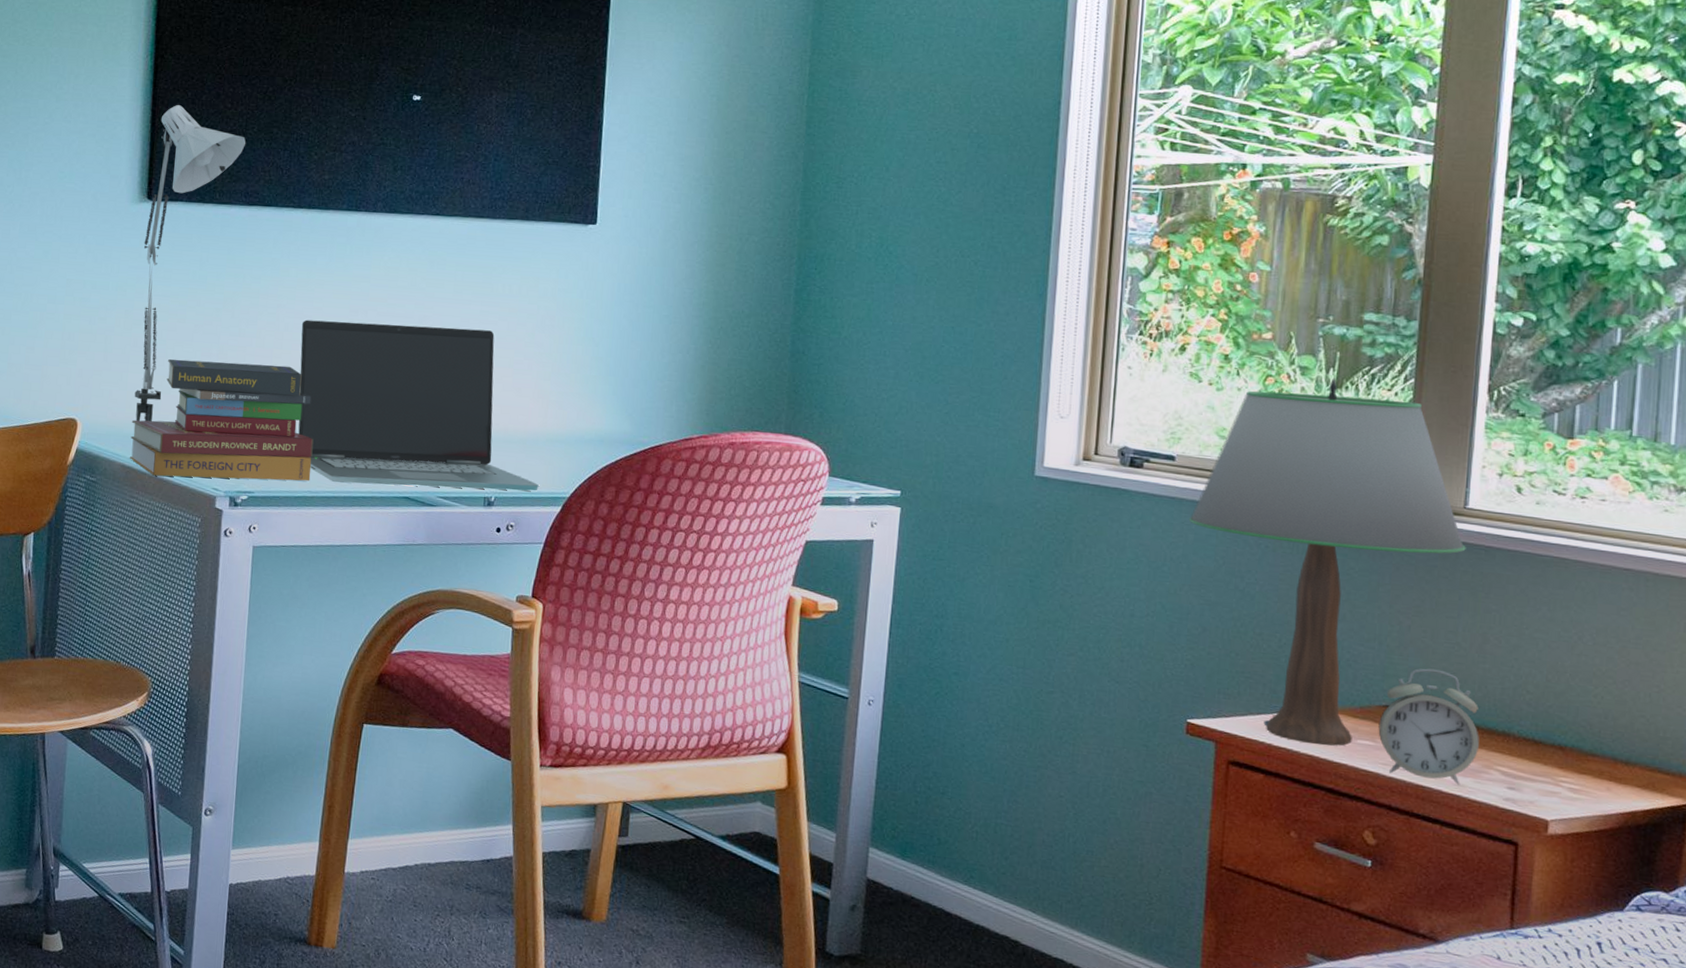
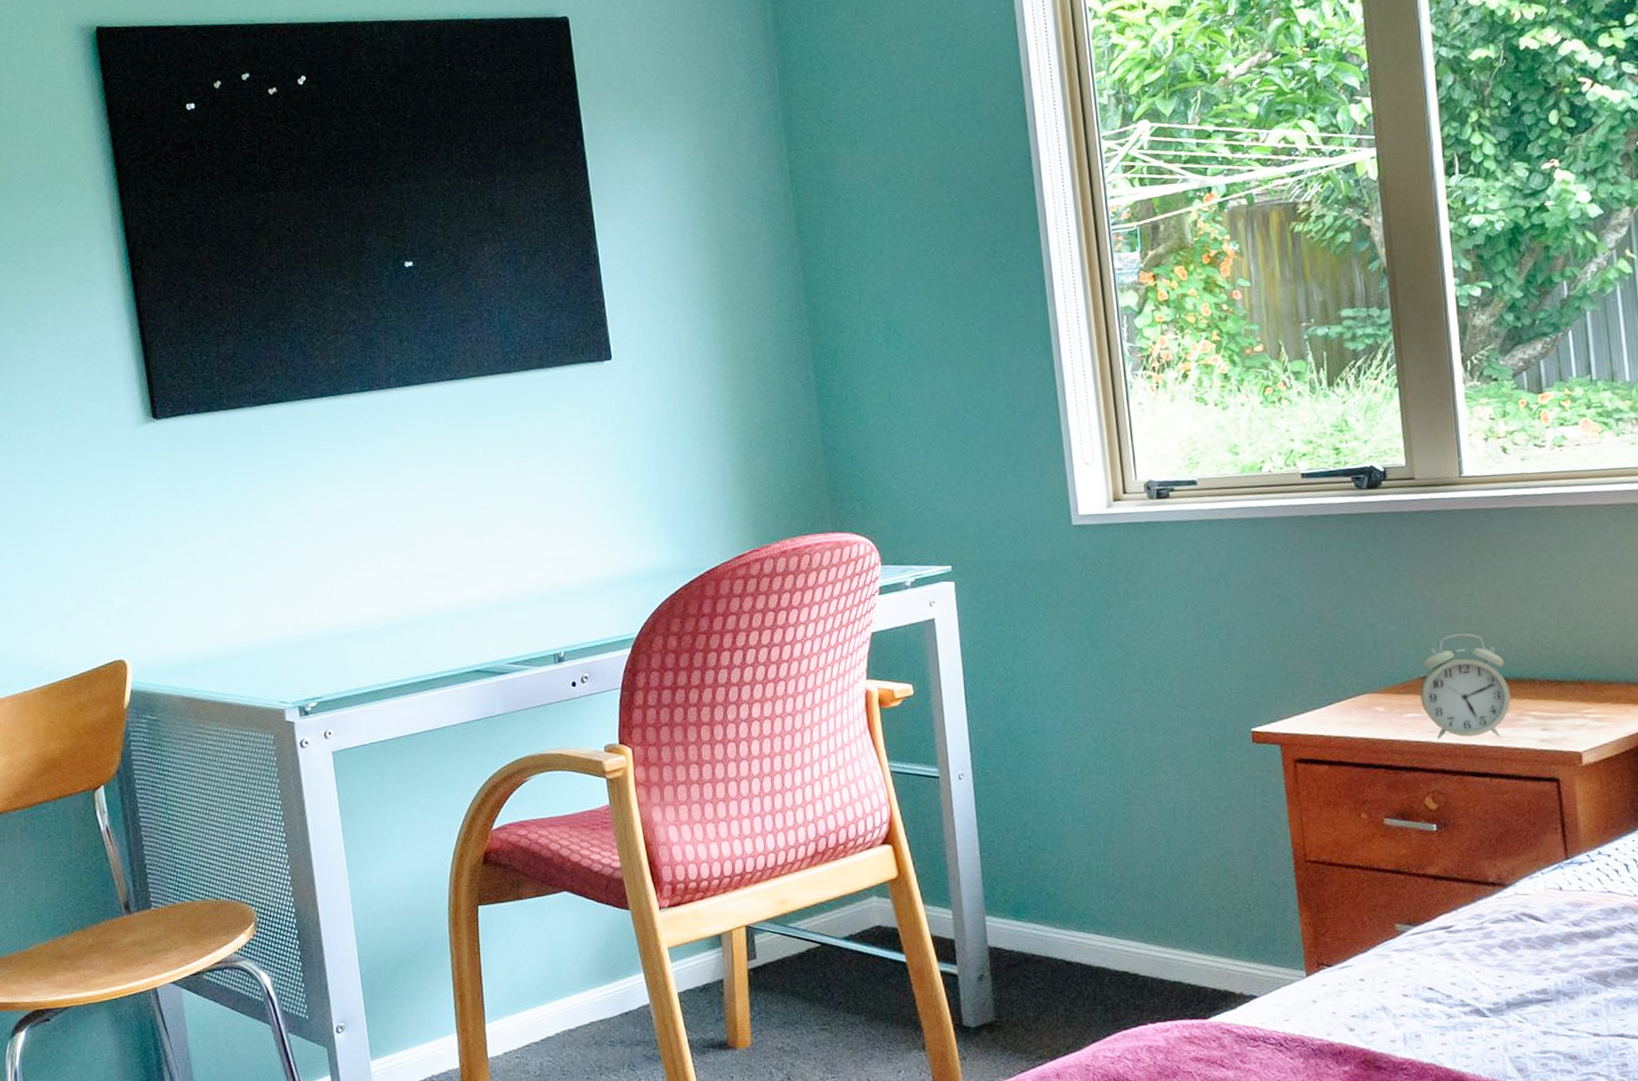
books: present [129,359,314,481] -> none [183,562,377,701]
desk lamp: present [134,105,246,422] -> none [150,315,244,649]
laptop: present [298,319,539,491] -> none [337,486,605,671]
table lamp: present [1188,378,1466,746] -> none [1219,377,1468,728]

